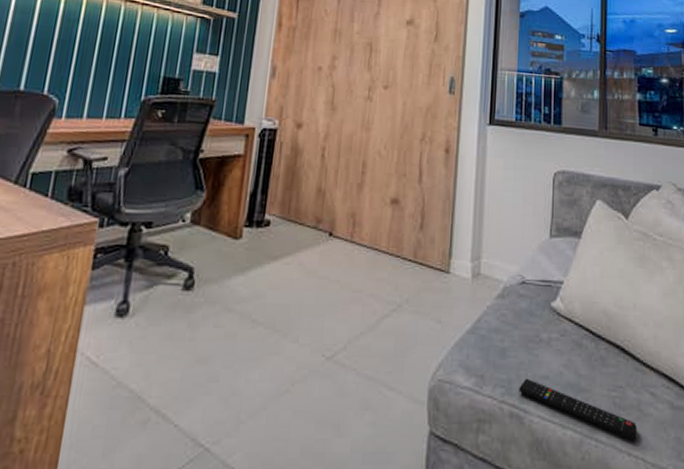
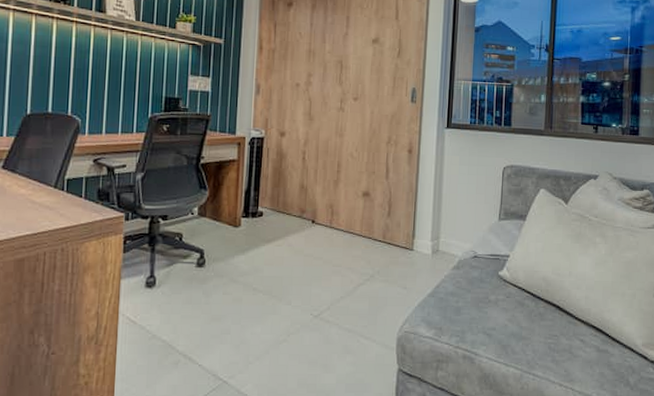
remote control: present [519,378,637,442] -> none [471,329,568,376]

